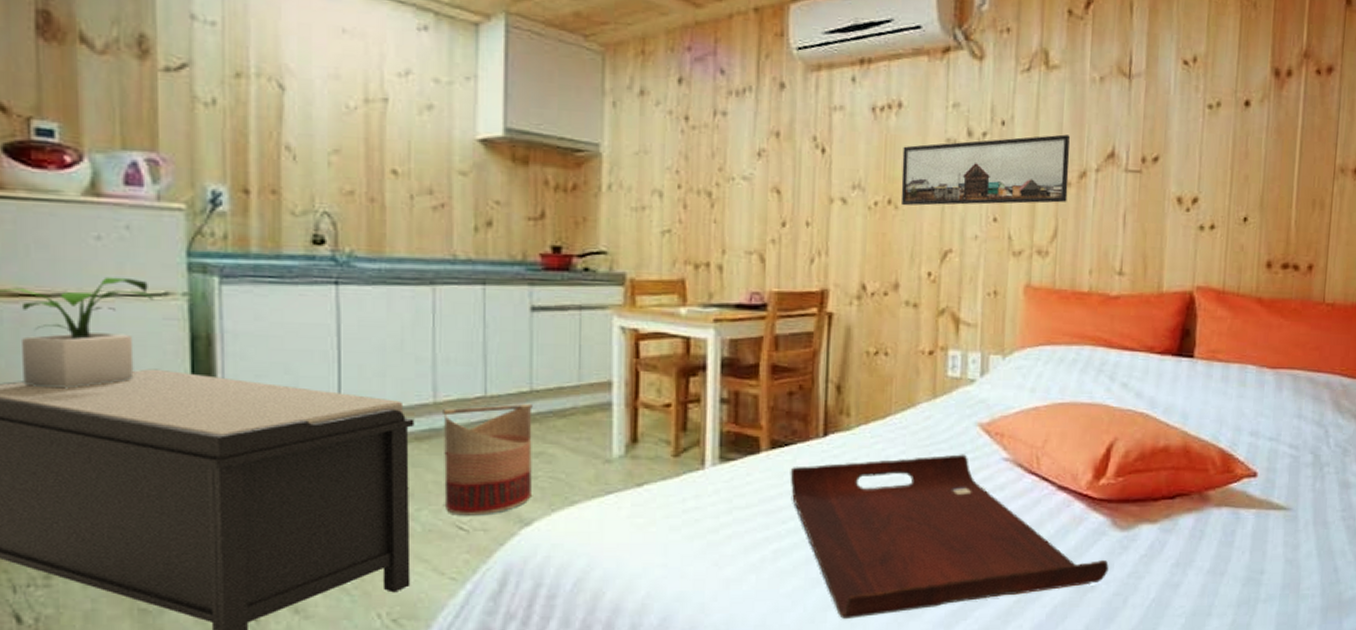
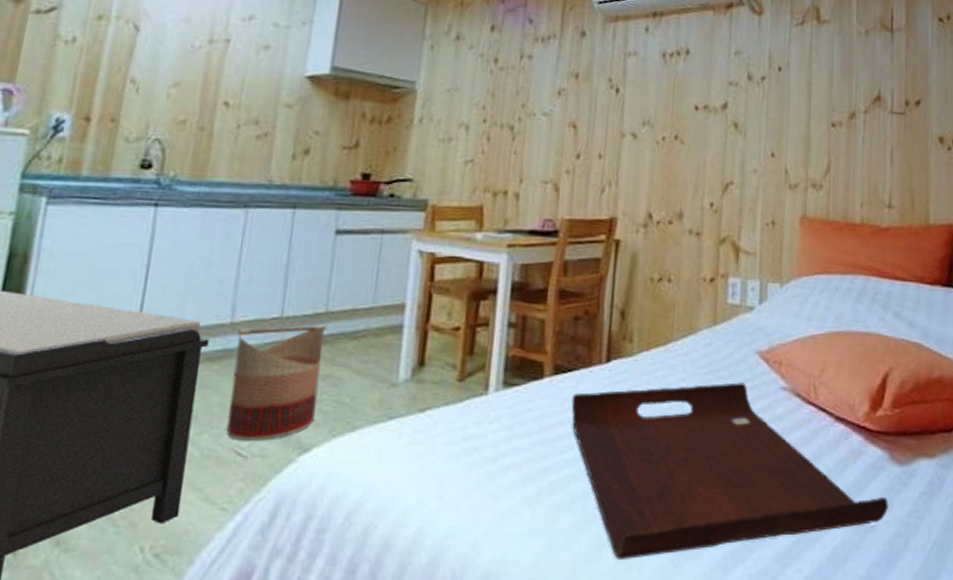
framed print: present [901,134,1070,206] -> none [686,79,841,142]

